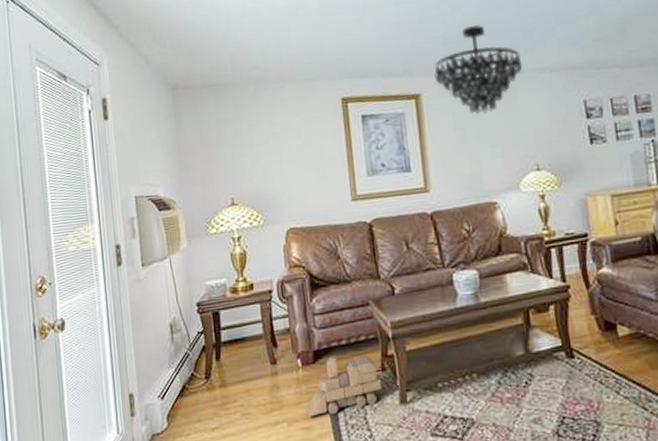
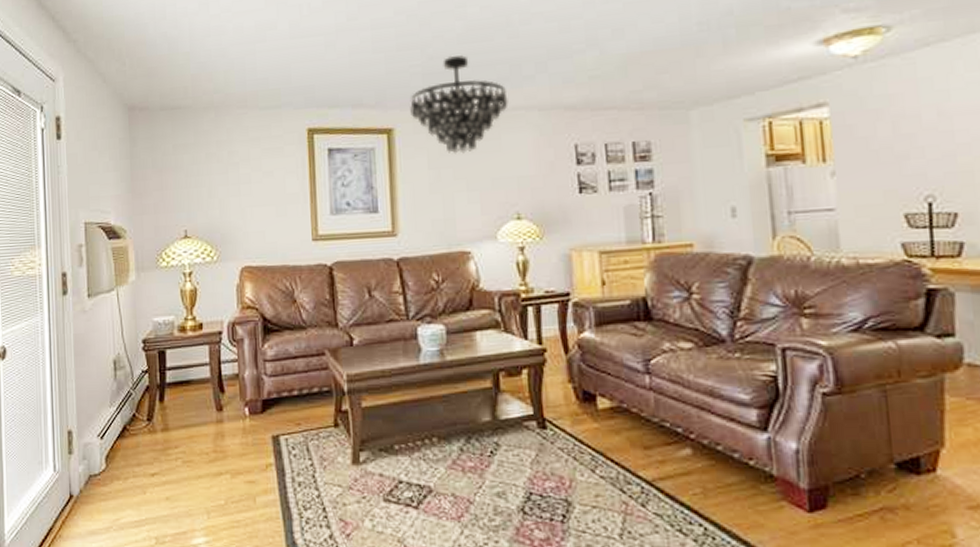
toy train: present [306,355,382,418] -> none [251,406,334,471]

